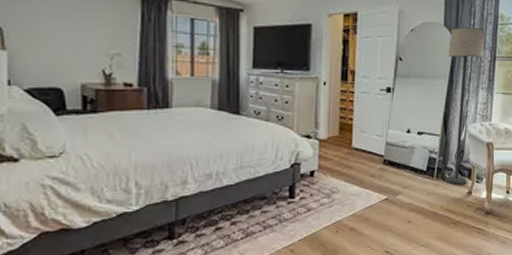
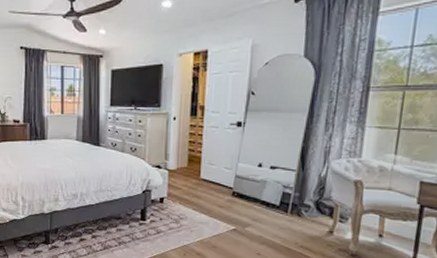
lamp: present [446,27,485,185] -> none [302,56,356,223]

